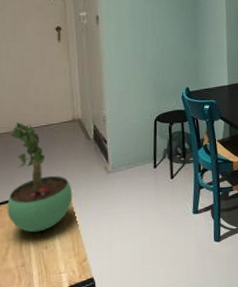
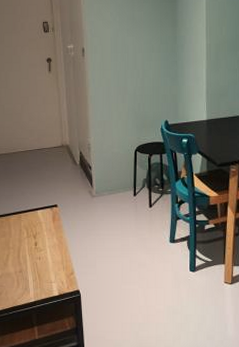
potted plant: present [7,122,73,233] -> none [7,145,62,244]

